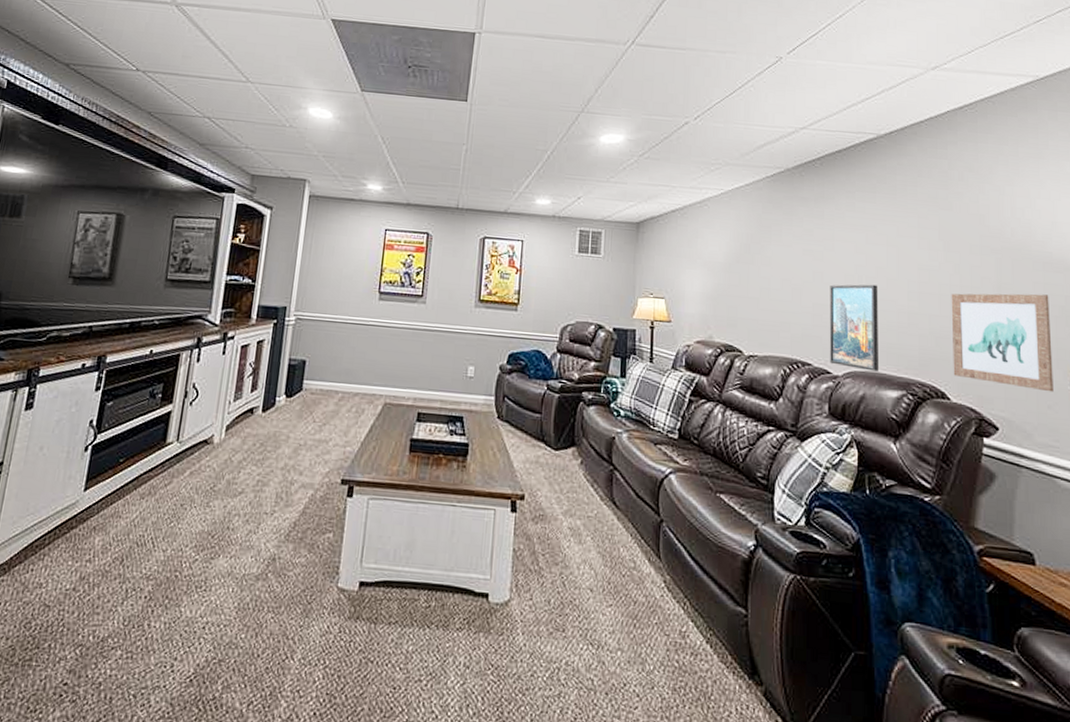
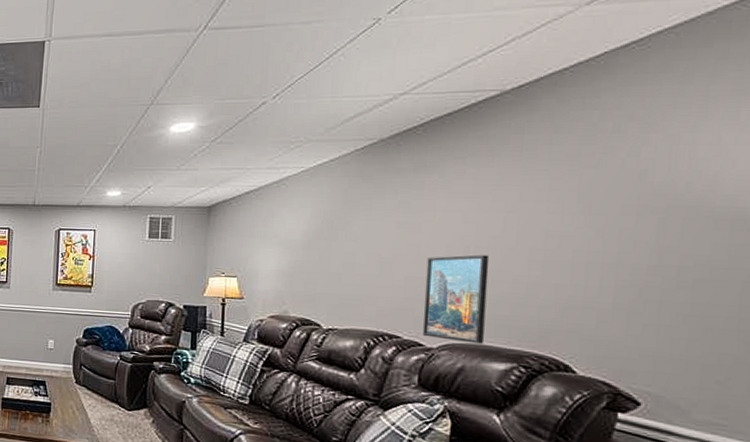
wall art: present [951,293,1054,392] -> none [583,256,735,367]

